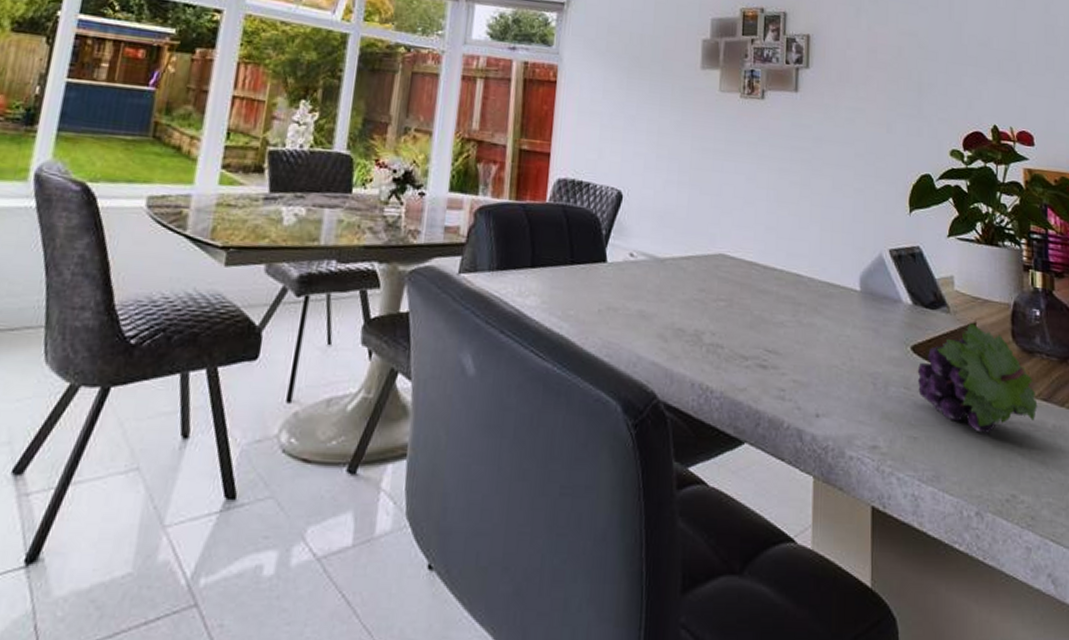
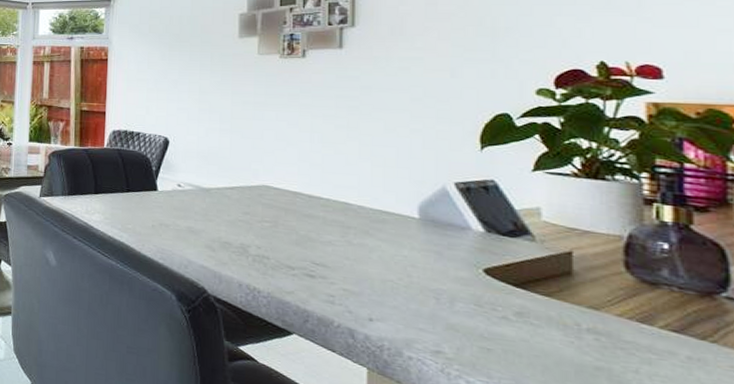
fruit: present [917,323,1038,433] -> none [491,252,664,355]

